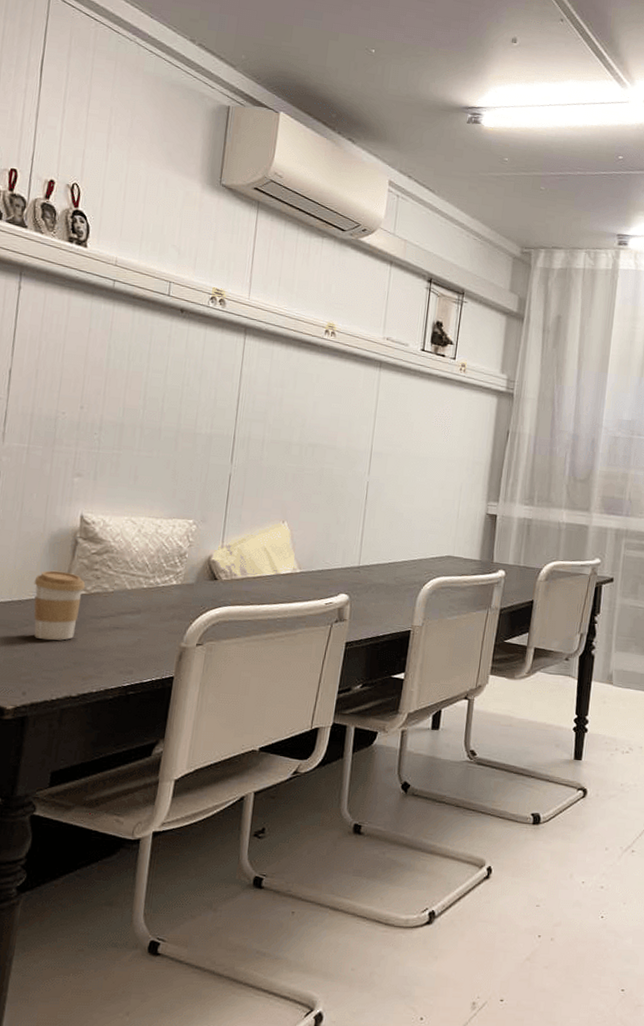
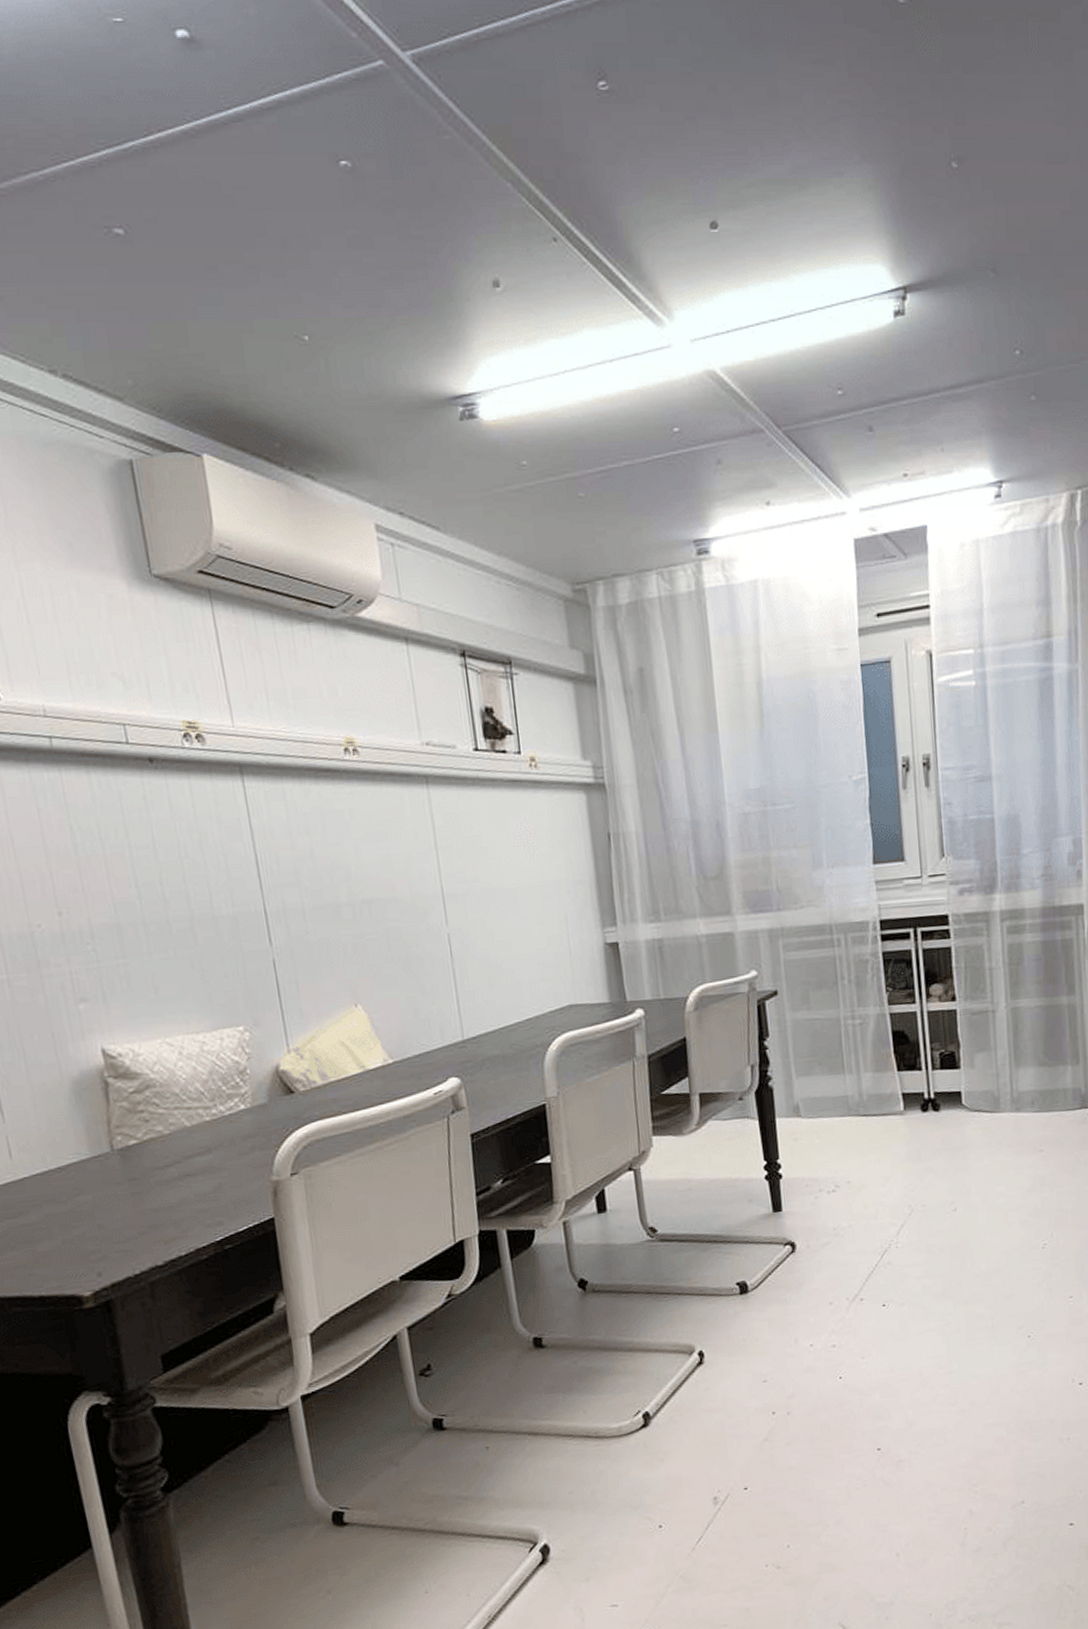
coffee cup: present [33,570,86,641] -> none [69,1121,139,1208]

